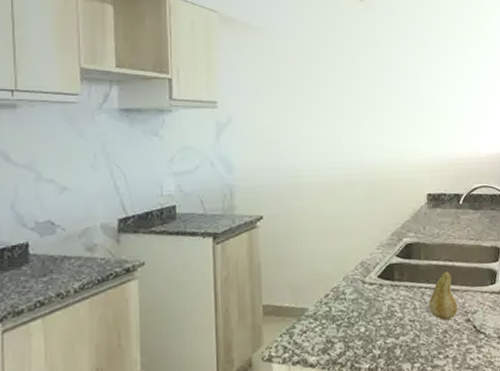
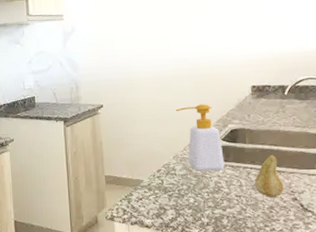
soap bottle: none [347,214,399,294] -> present [175,104,225,171]

